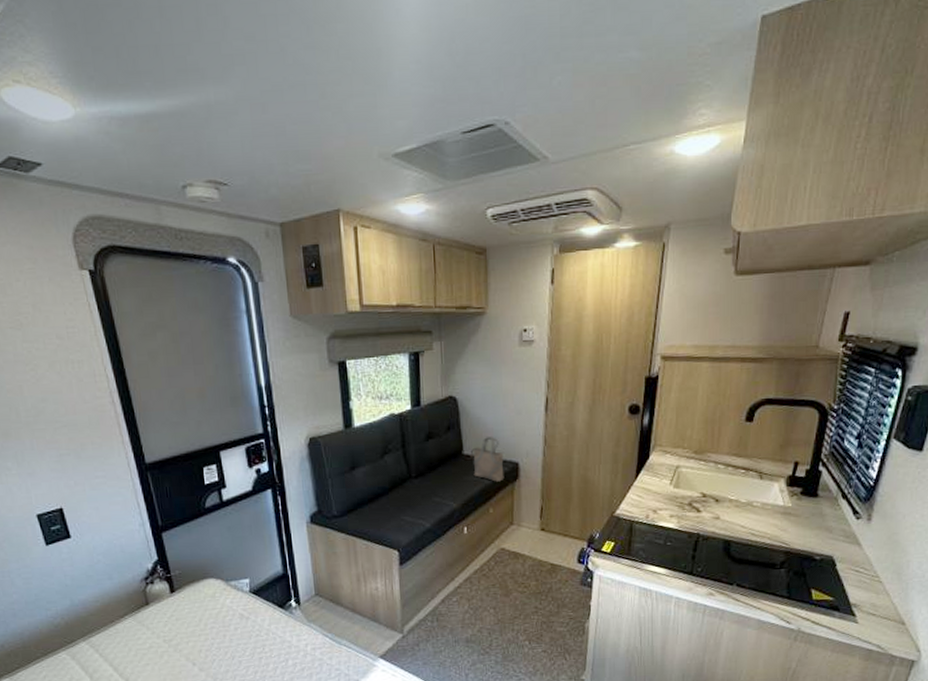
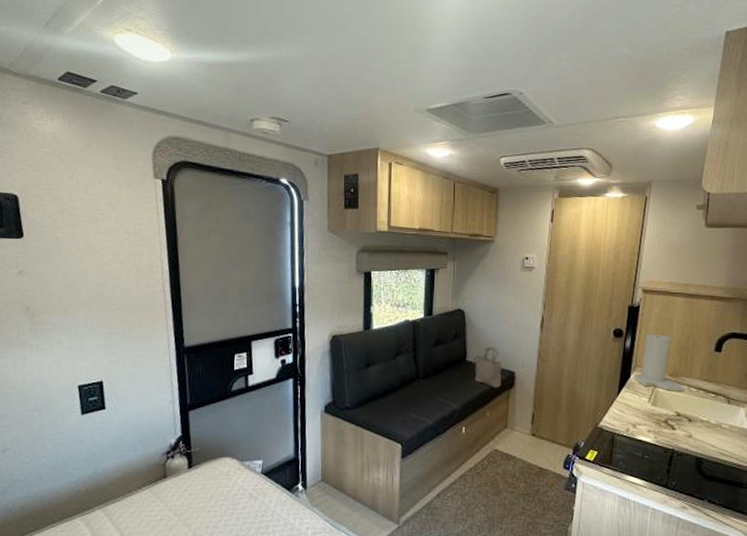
paper towel: none [653,407,712,471] -> present [634,334,685,392]

